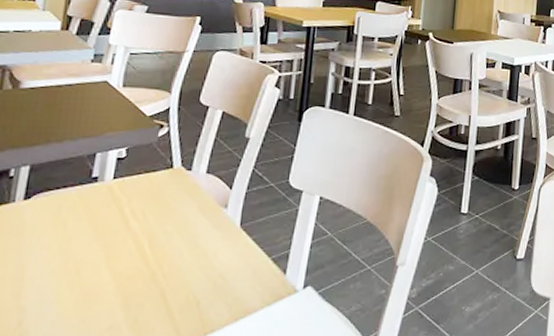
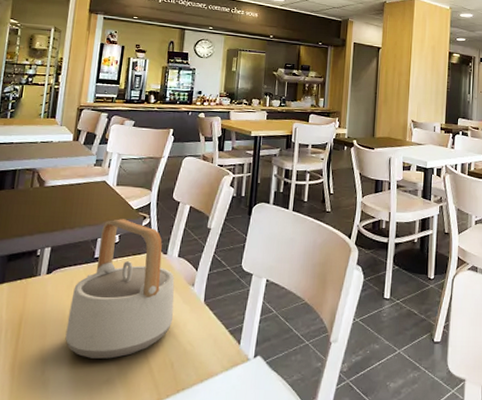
teapot: none [51,128,202,302] -> present [65,219,175,359]

